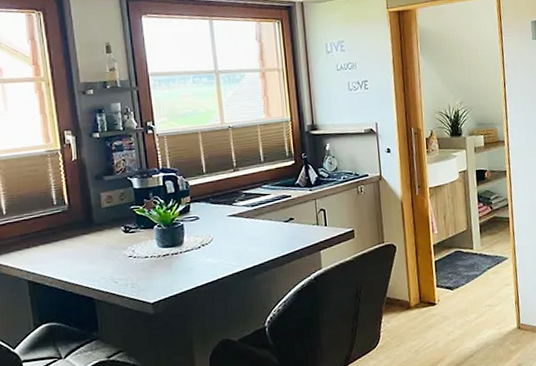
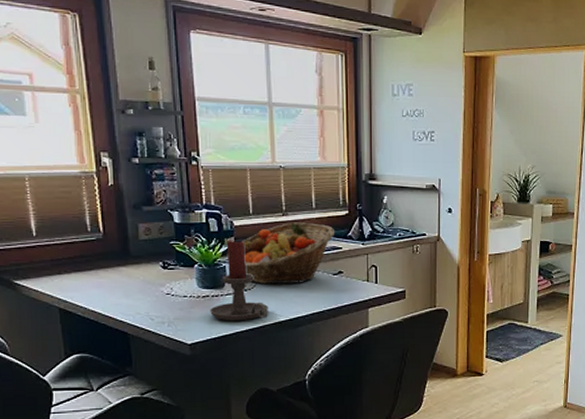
candle holder: none [170,199,226,277] -> present [210,241,268,321]
fruit basket: none [184,175,284,238] -> present [227,223,335,285]

